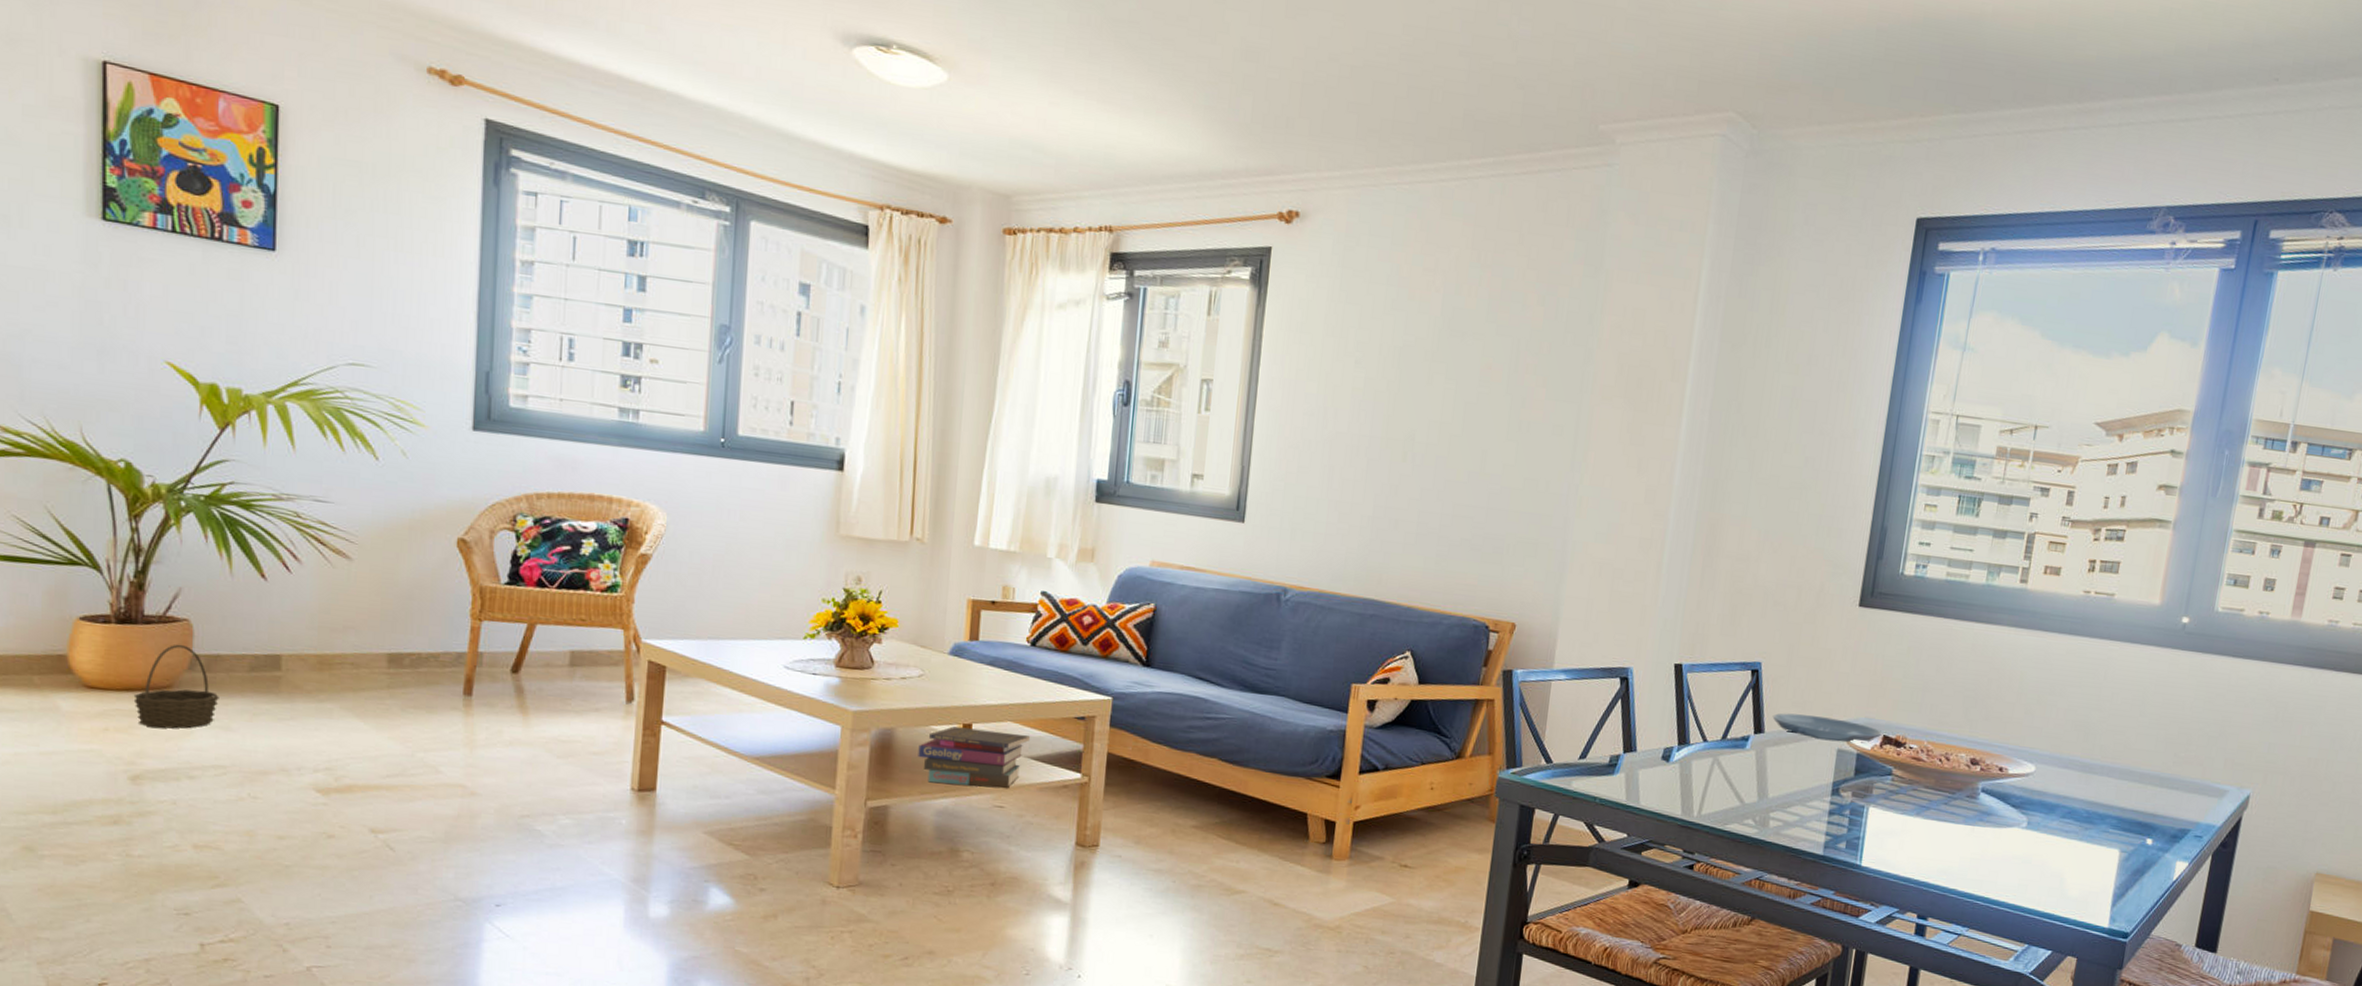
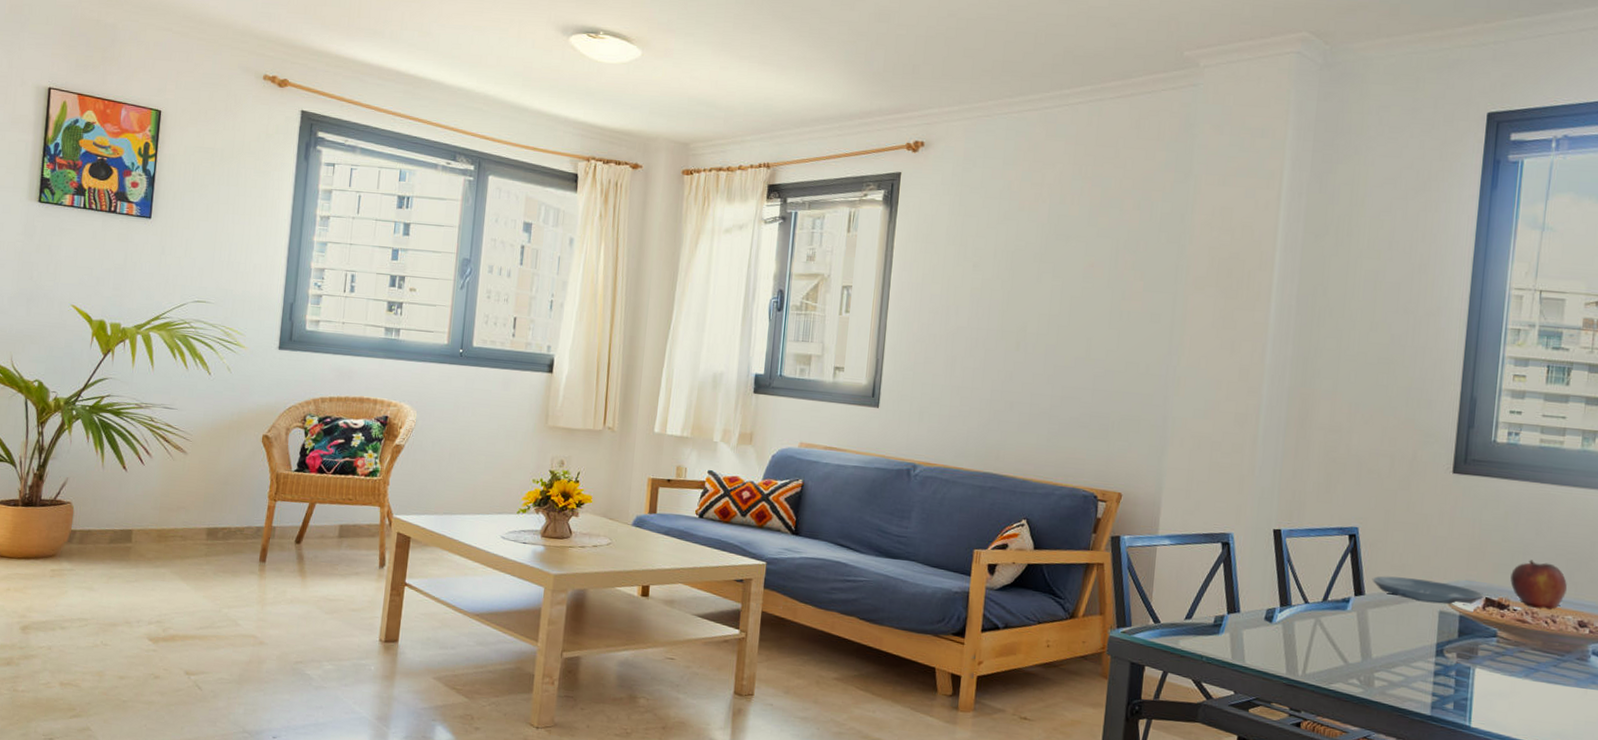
basket: present [133,644,219,729] -> none [28,522,87,589]
books: present [918,726,1031,789] -> none [605,588,698,643]
fruit: none [1908,697,1963,748] -> present [1510,560,1567,611]

